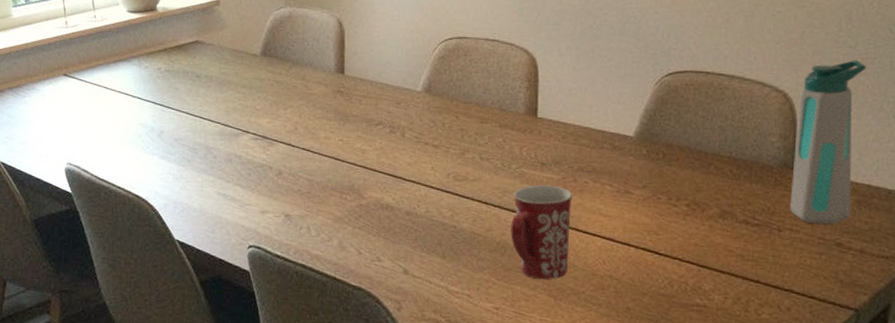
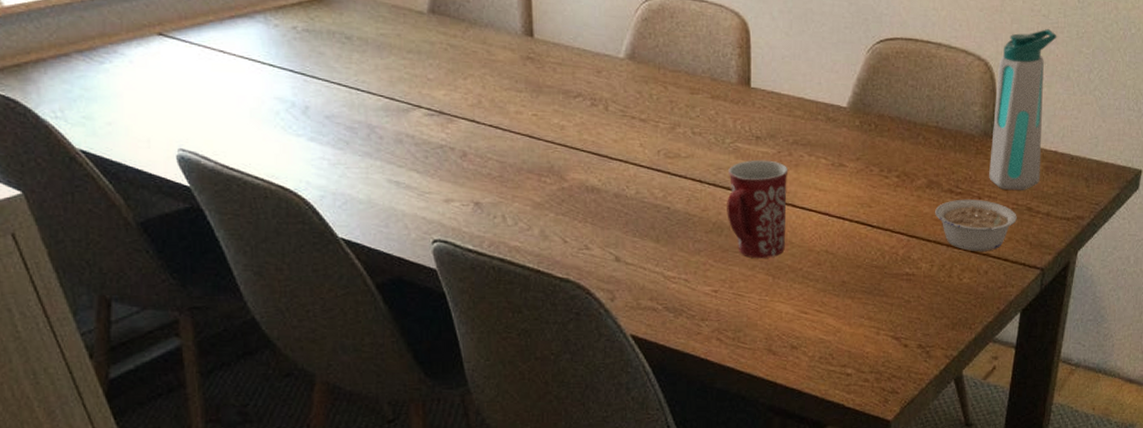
legume: none [729,231,824,287] -> present [935,199,1017,251]

